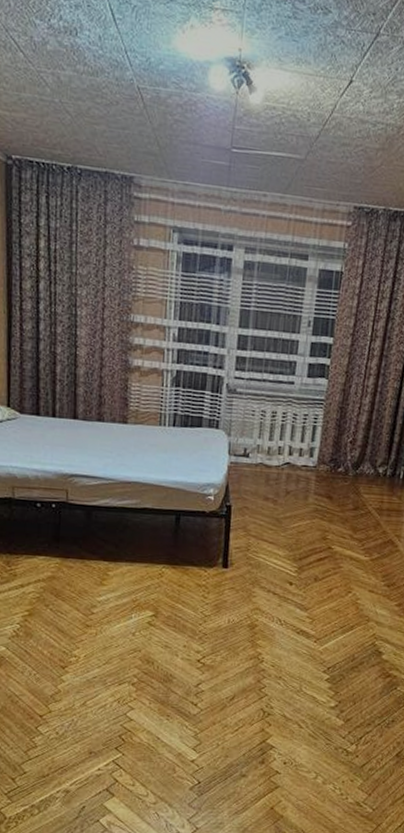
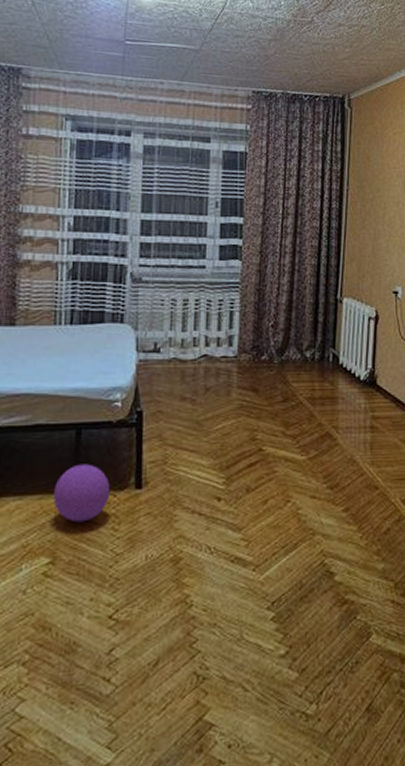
ball: none [157,543,202,589] -> present [53,464,111,523]

